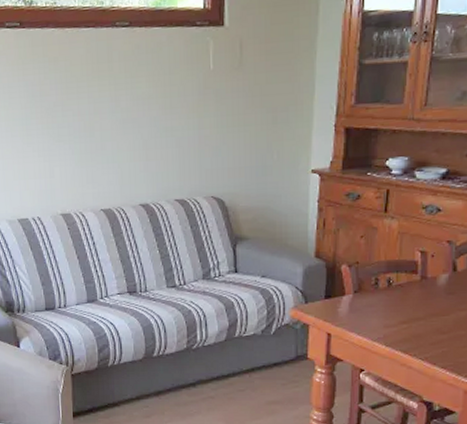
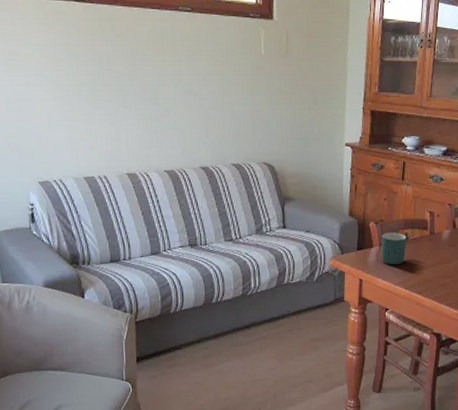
mug: none [354,277,389,317] -> present [380,232,407,265]

